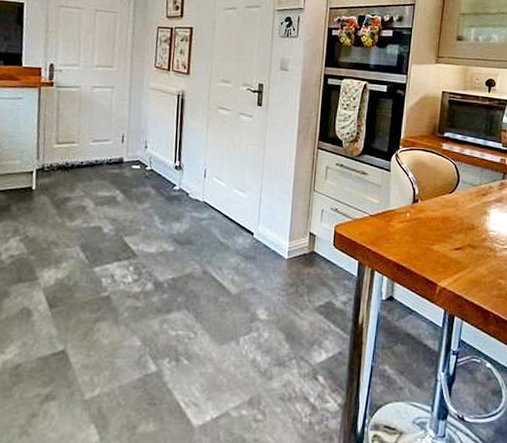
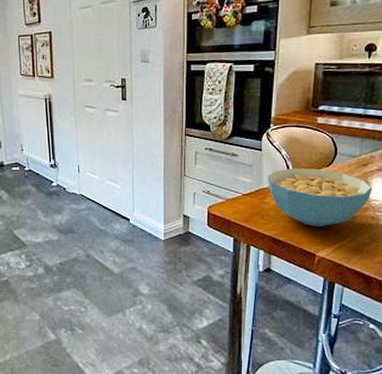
cereal bowl: none [395,191,491,255] -> present [268,168,373,227]

